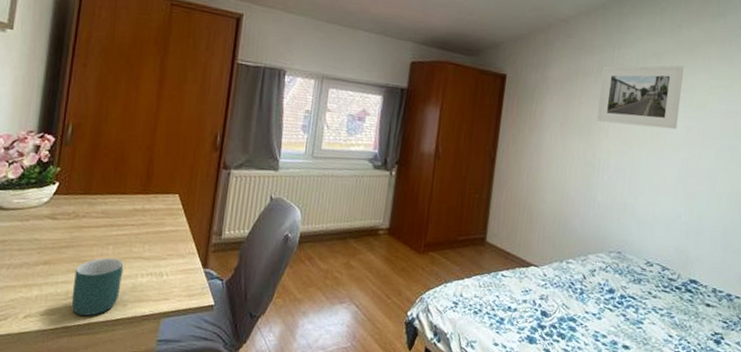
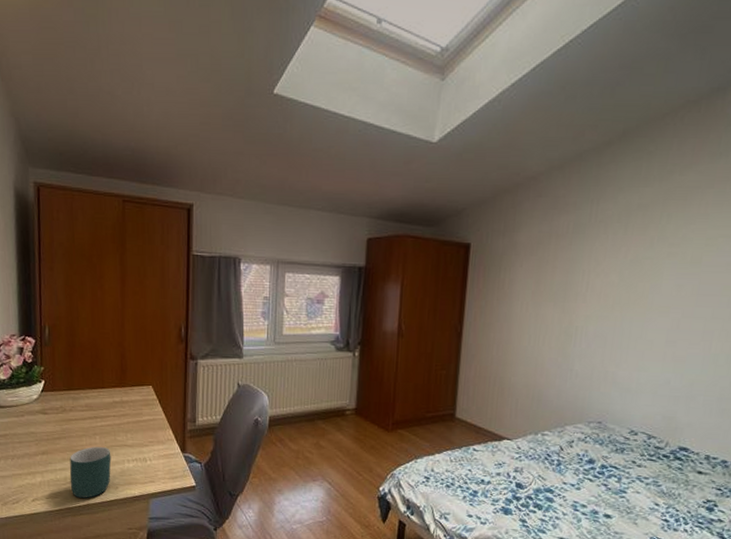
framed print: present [596,65,684,130] -> none [572,217,675,289]

